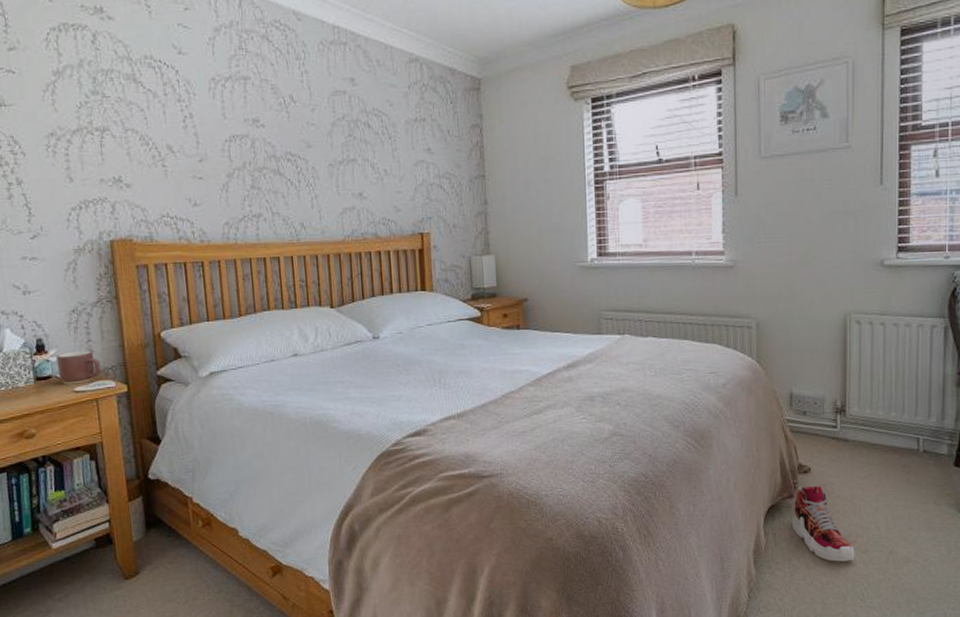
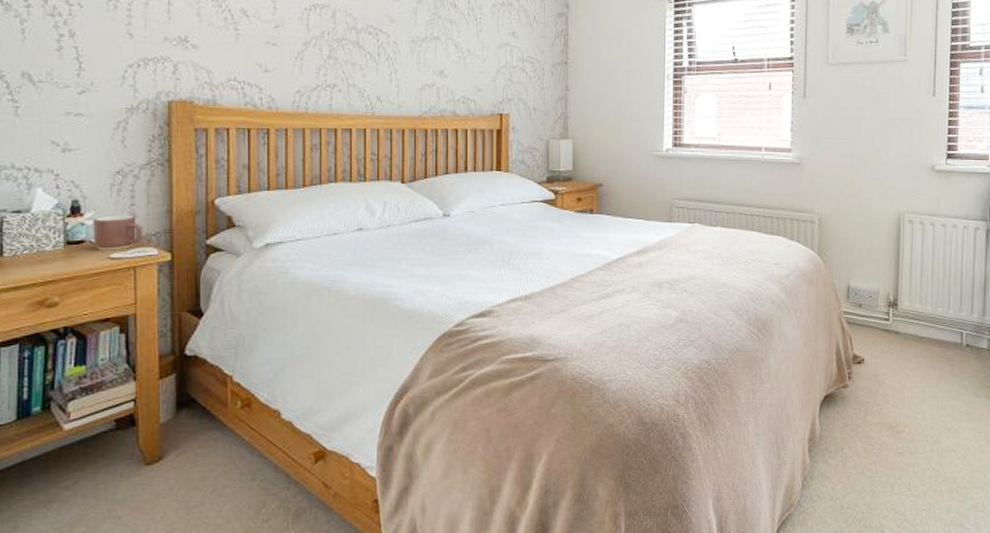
athletic shoe: present [791,485,855,562] -> none [845,376,903,451]

